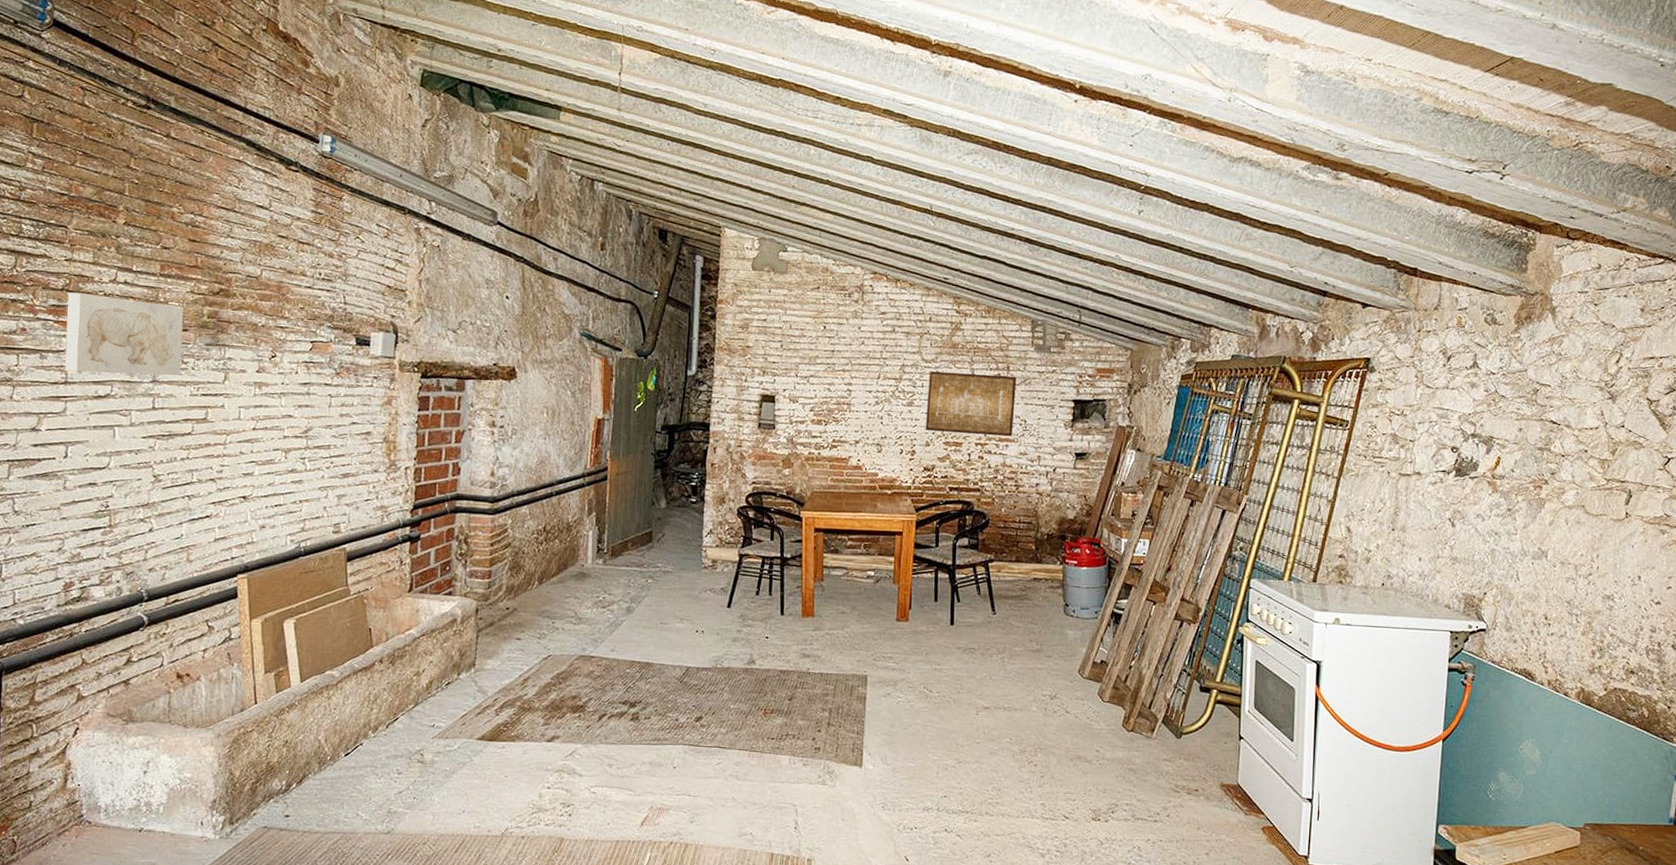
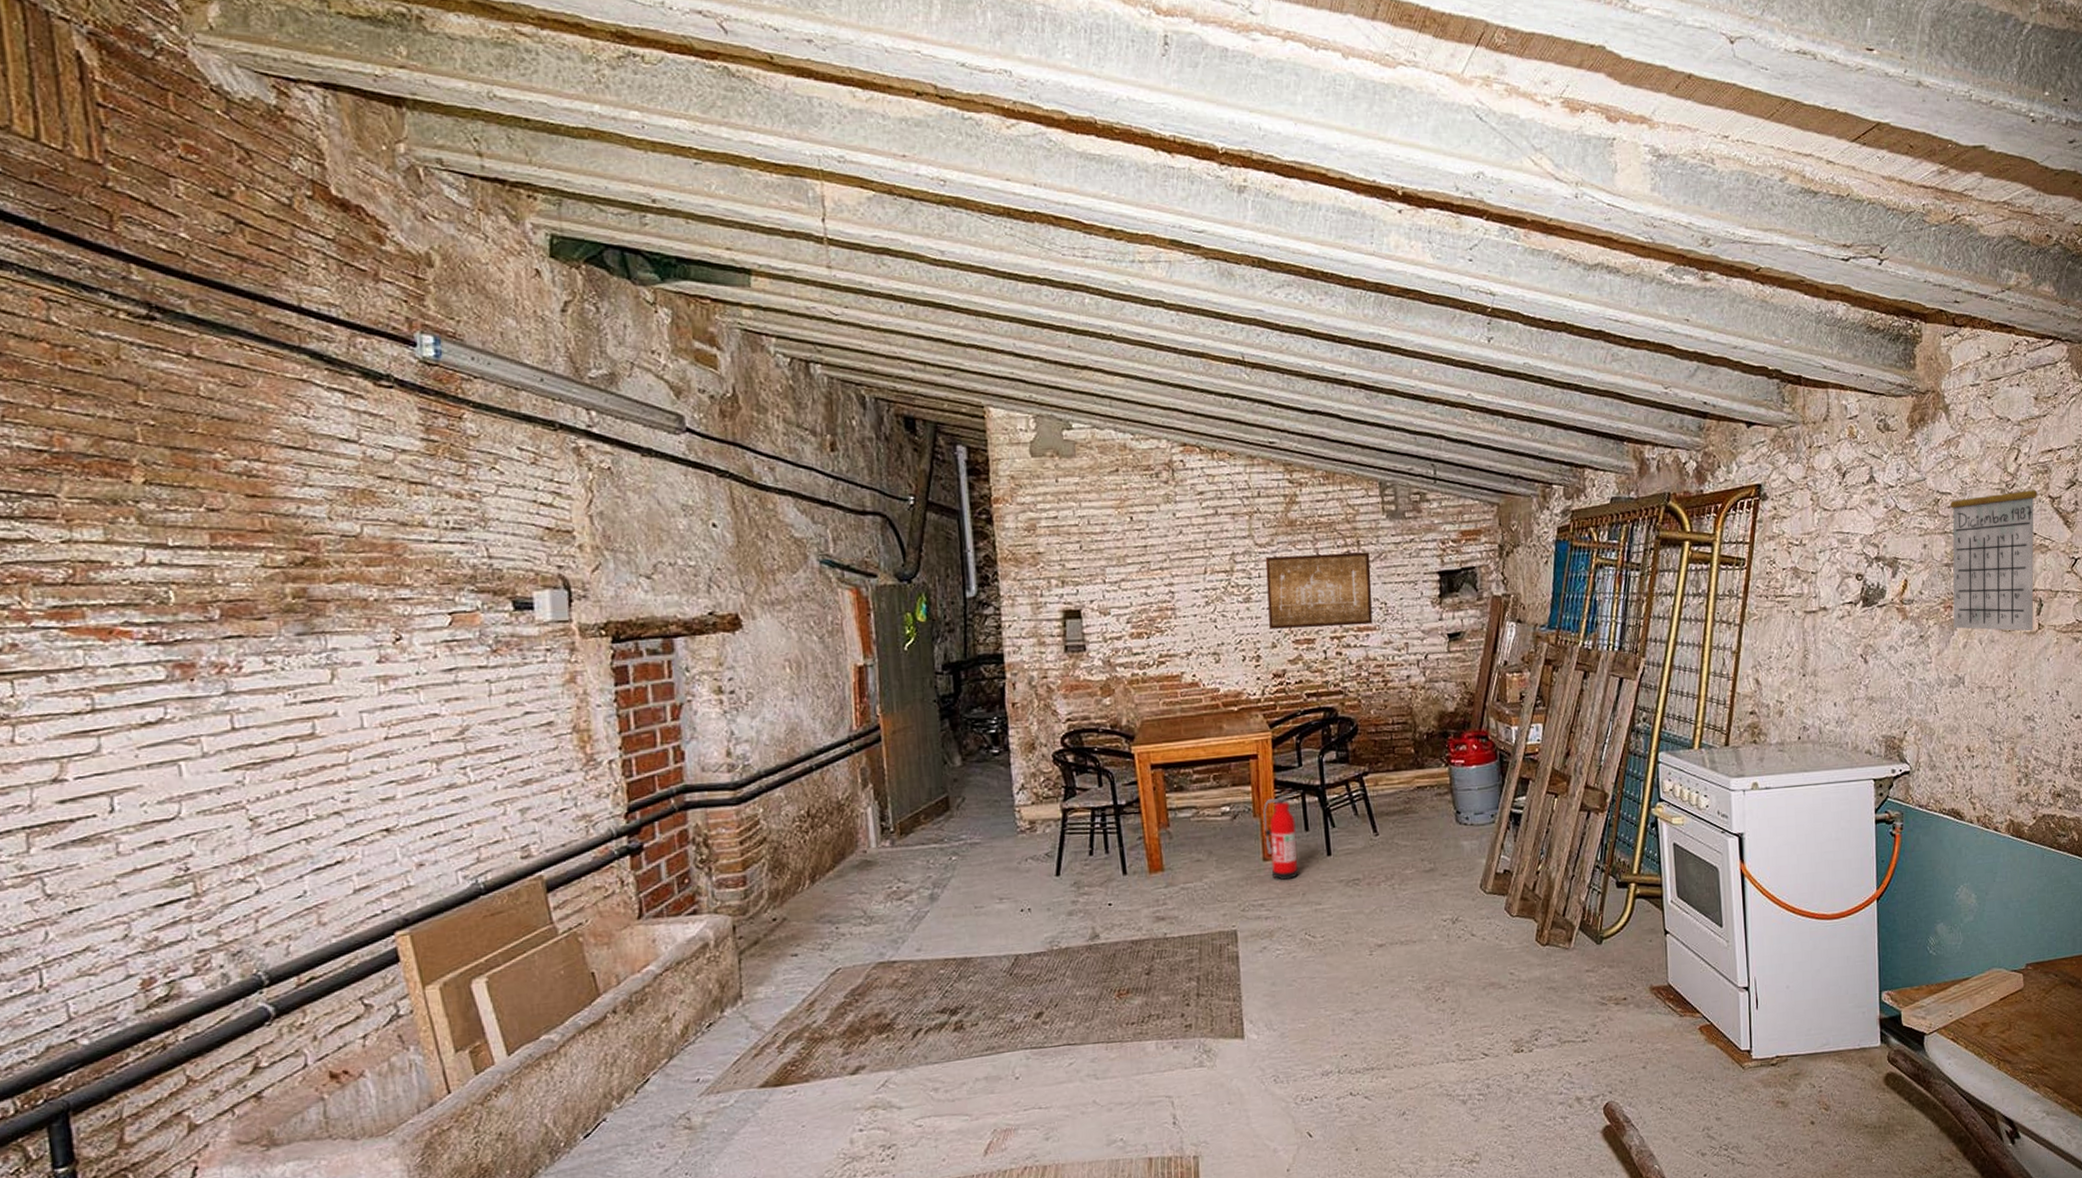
wall art: present [64,292,184,376] -> none [73,585,266,695]
fire extinguisher: none [900,567,932,641] -> present [1262,792,1299,881]
calendar: none [1541,364,1636,519] -> present [1949,464,2038,631]

